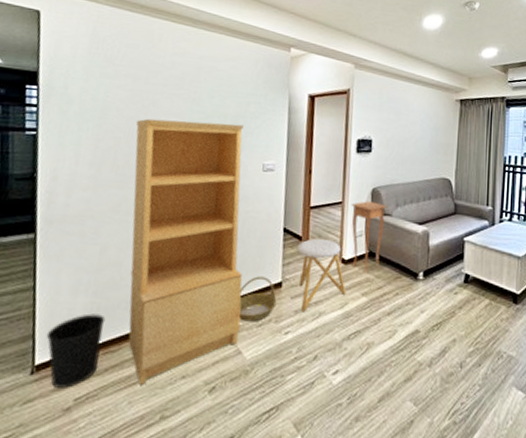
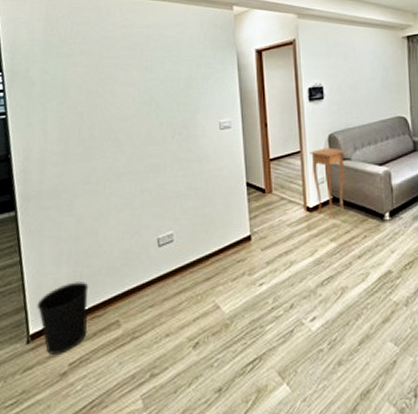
bookcase: present [128,118,244,385] -> none [96,86,216,346]
basket: present [238,276,277,322] -> none [212,232,248,277]
stool: present [296,238,346,312] -> none [261,189,315,263]

